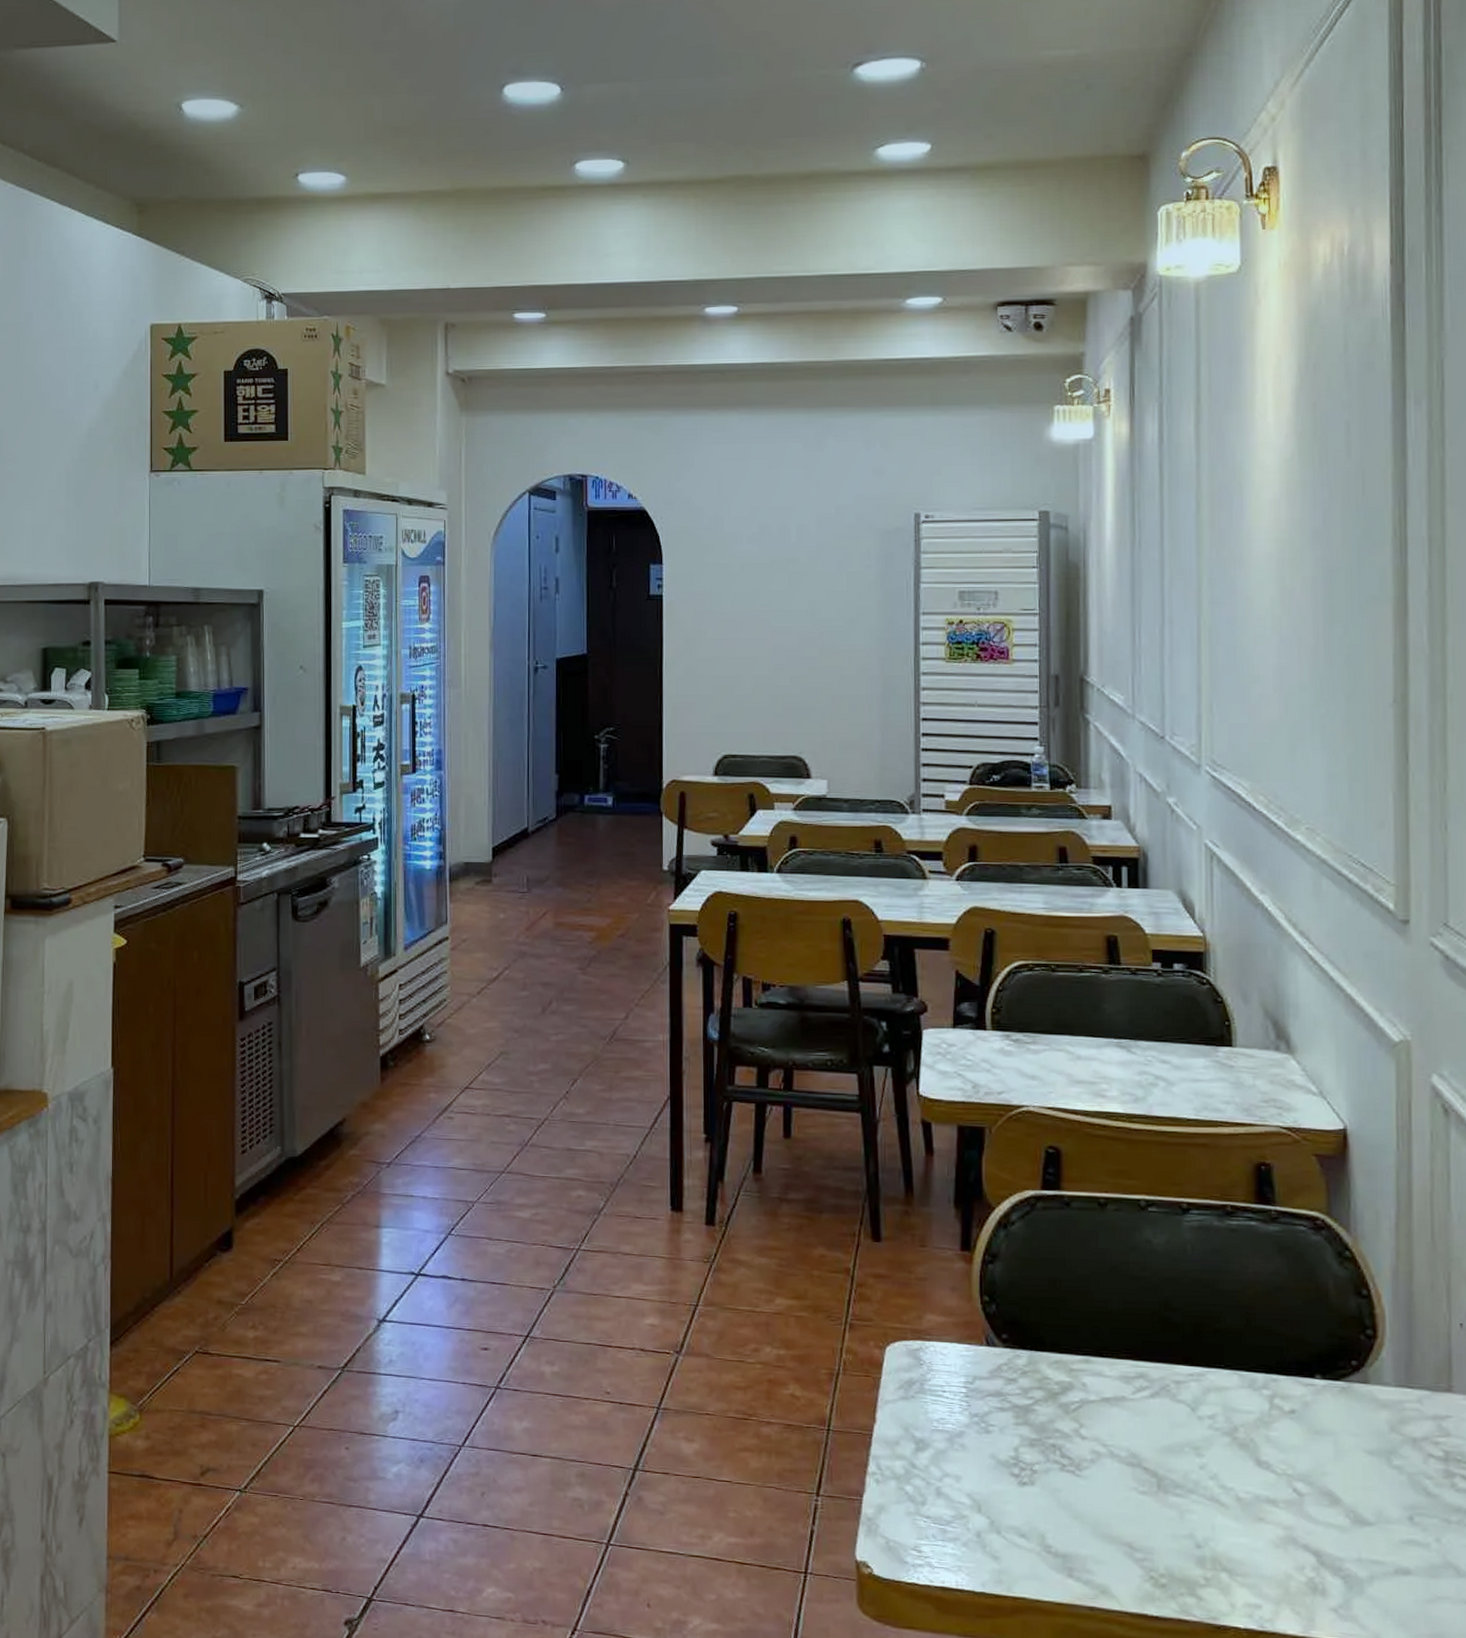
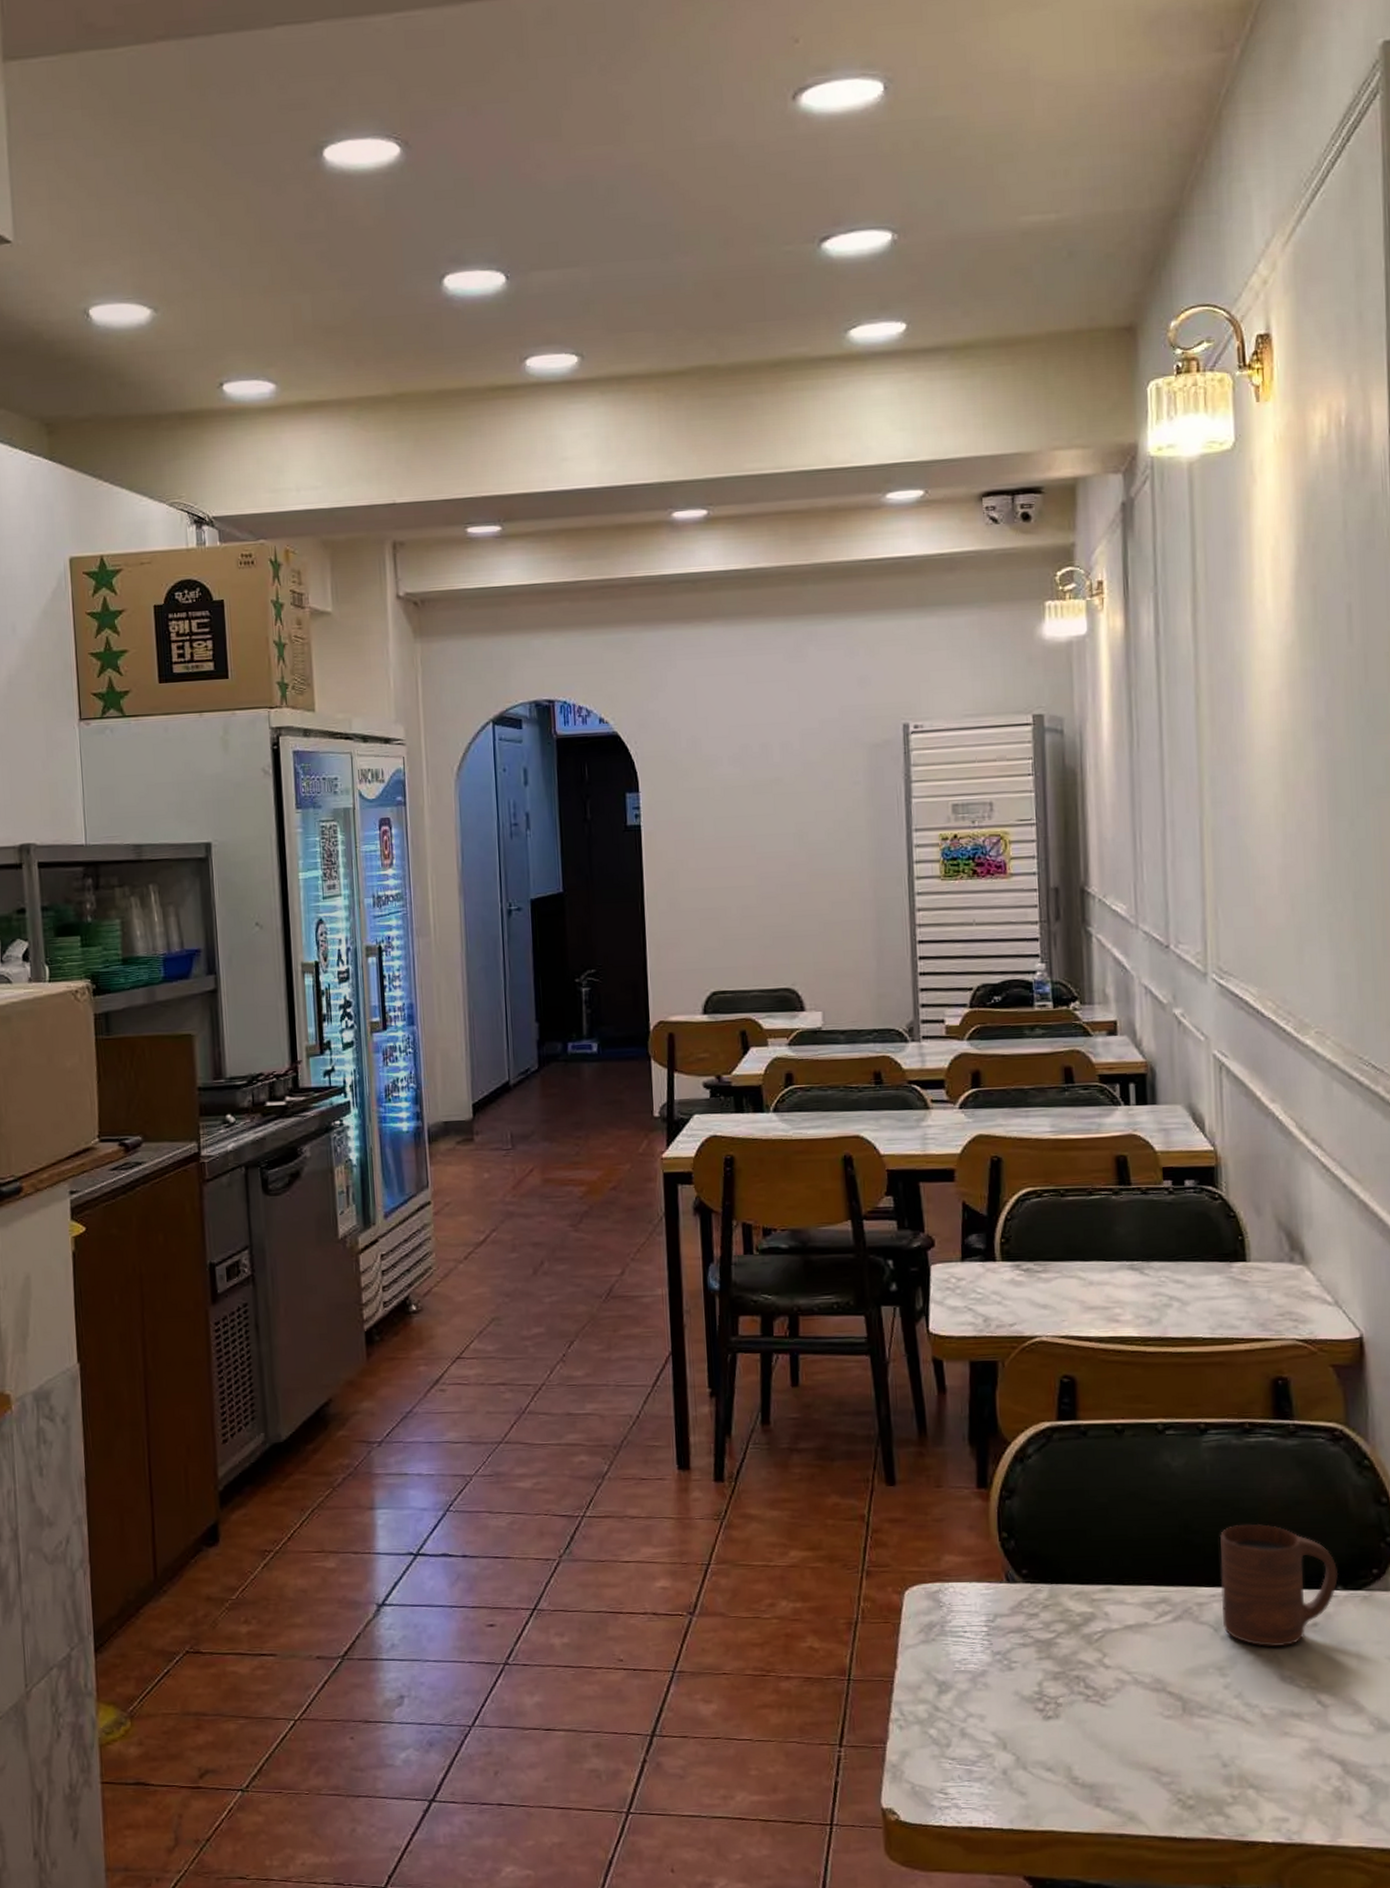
cup: none [1199,1306,1318,1432] -> present [1220,1523,1339,1647]

